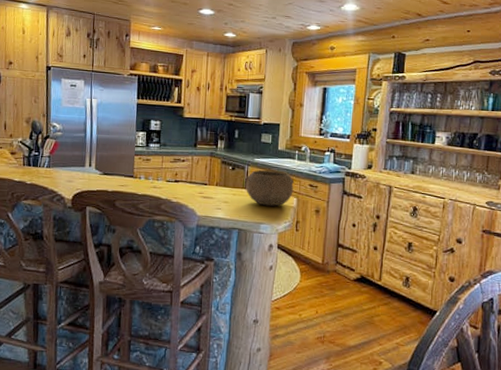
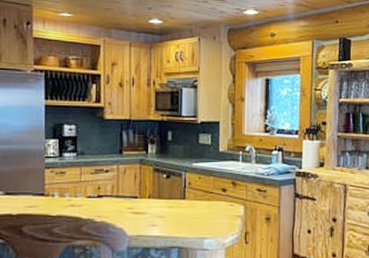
bowl: present [245,169,294,206] -> none [183,175,239,217]

